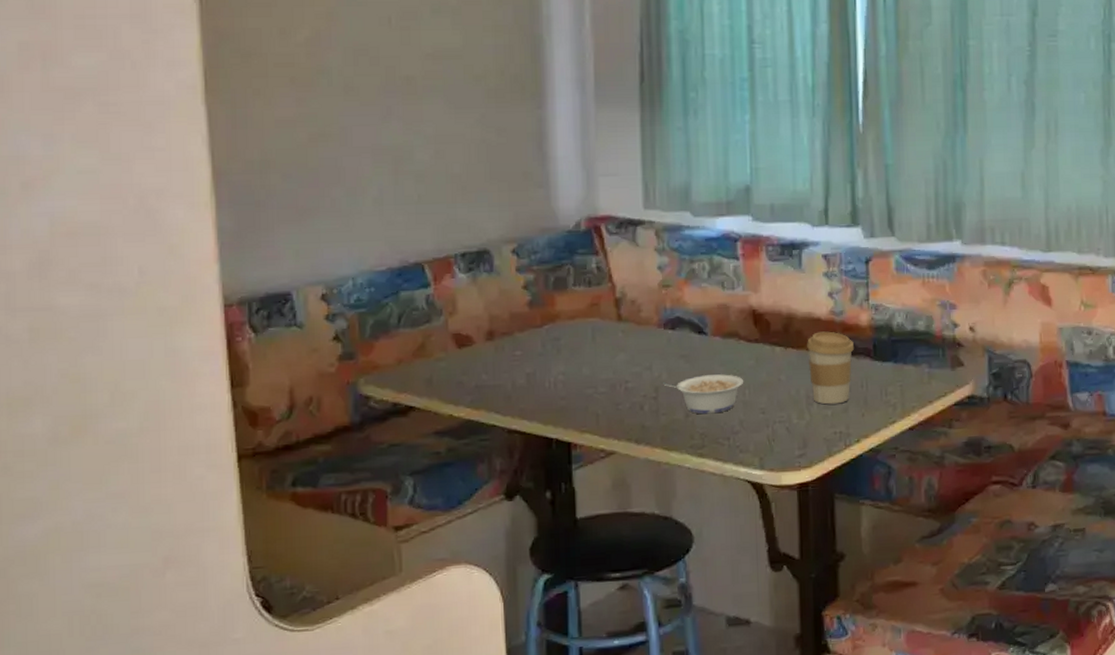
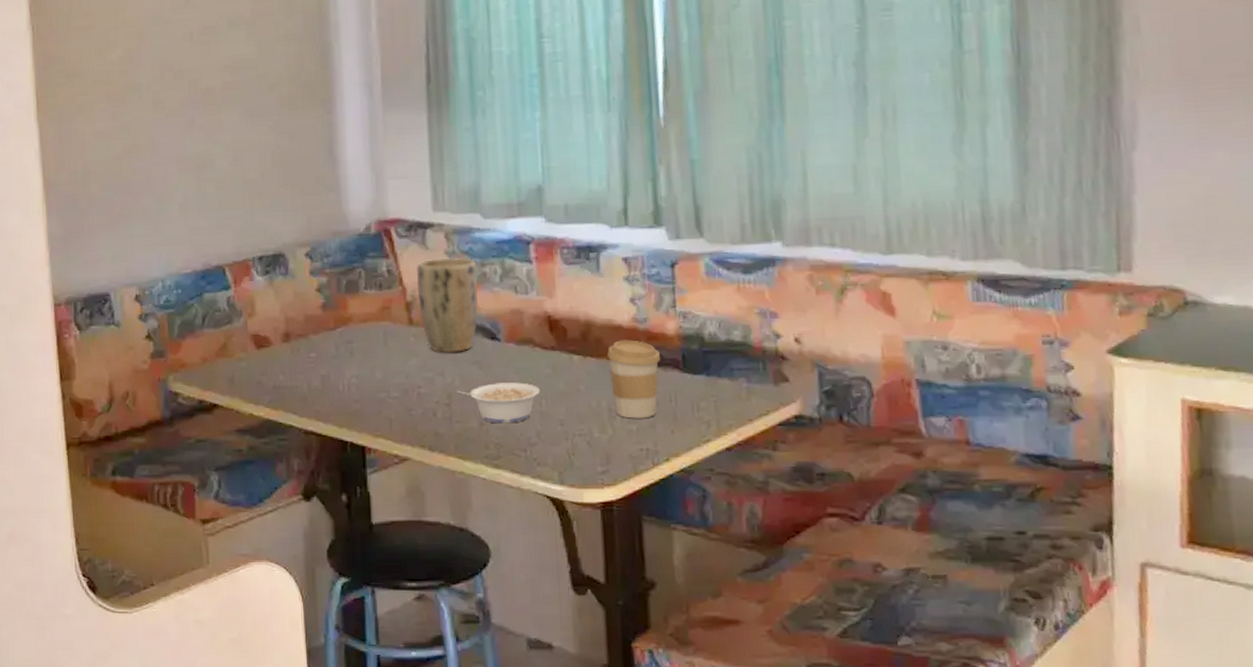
plant pot: none [627,255,687,348] -> present [417,258,478,353]

